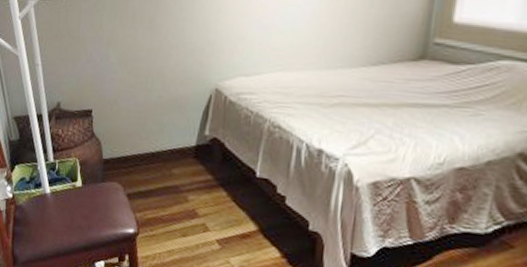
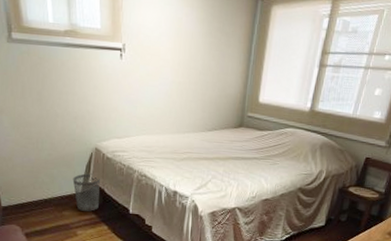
wastebasket: none [185,121,220,171] -> present [72,173,100,211]

